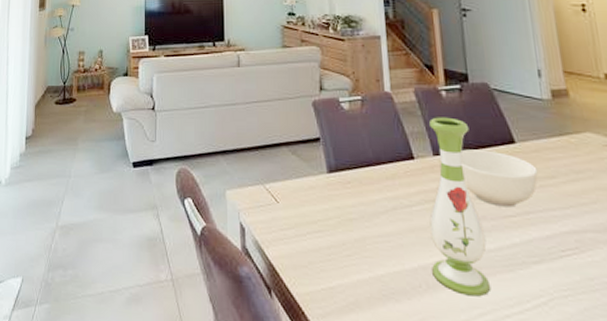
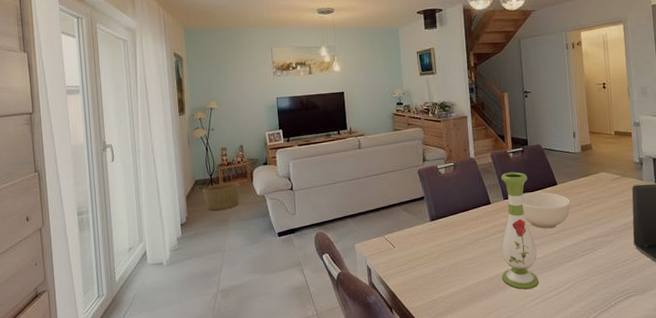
basket: none [53,93,95,126] -> present [202,182,240,211]

